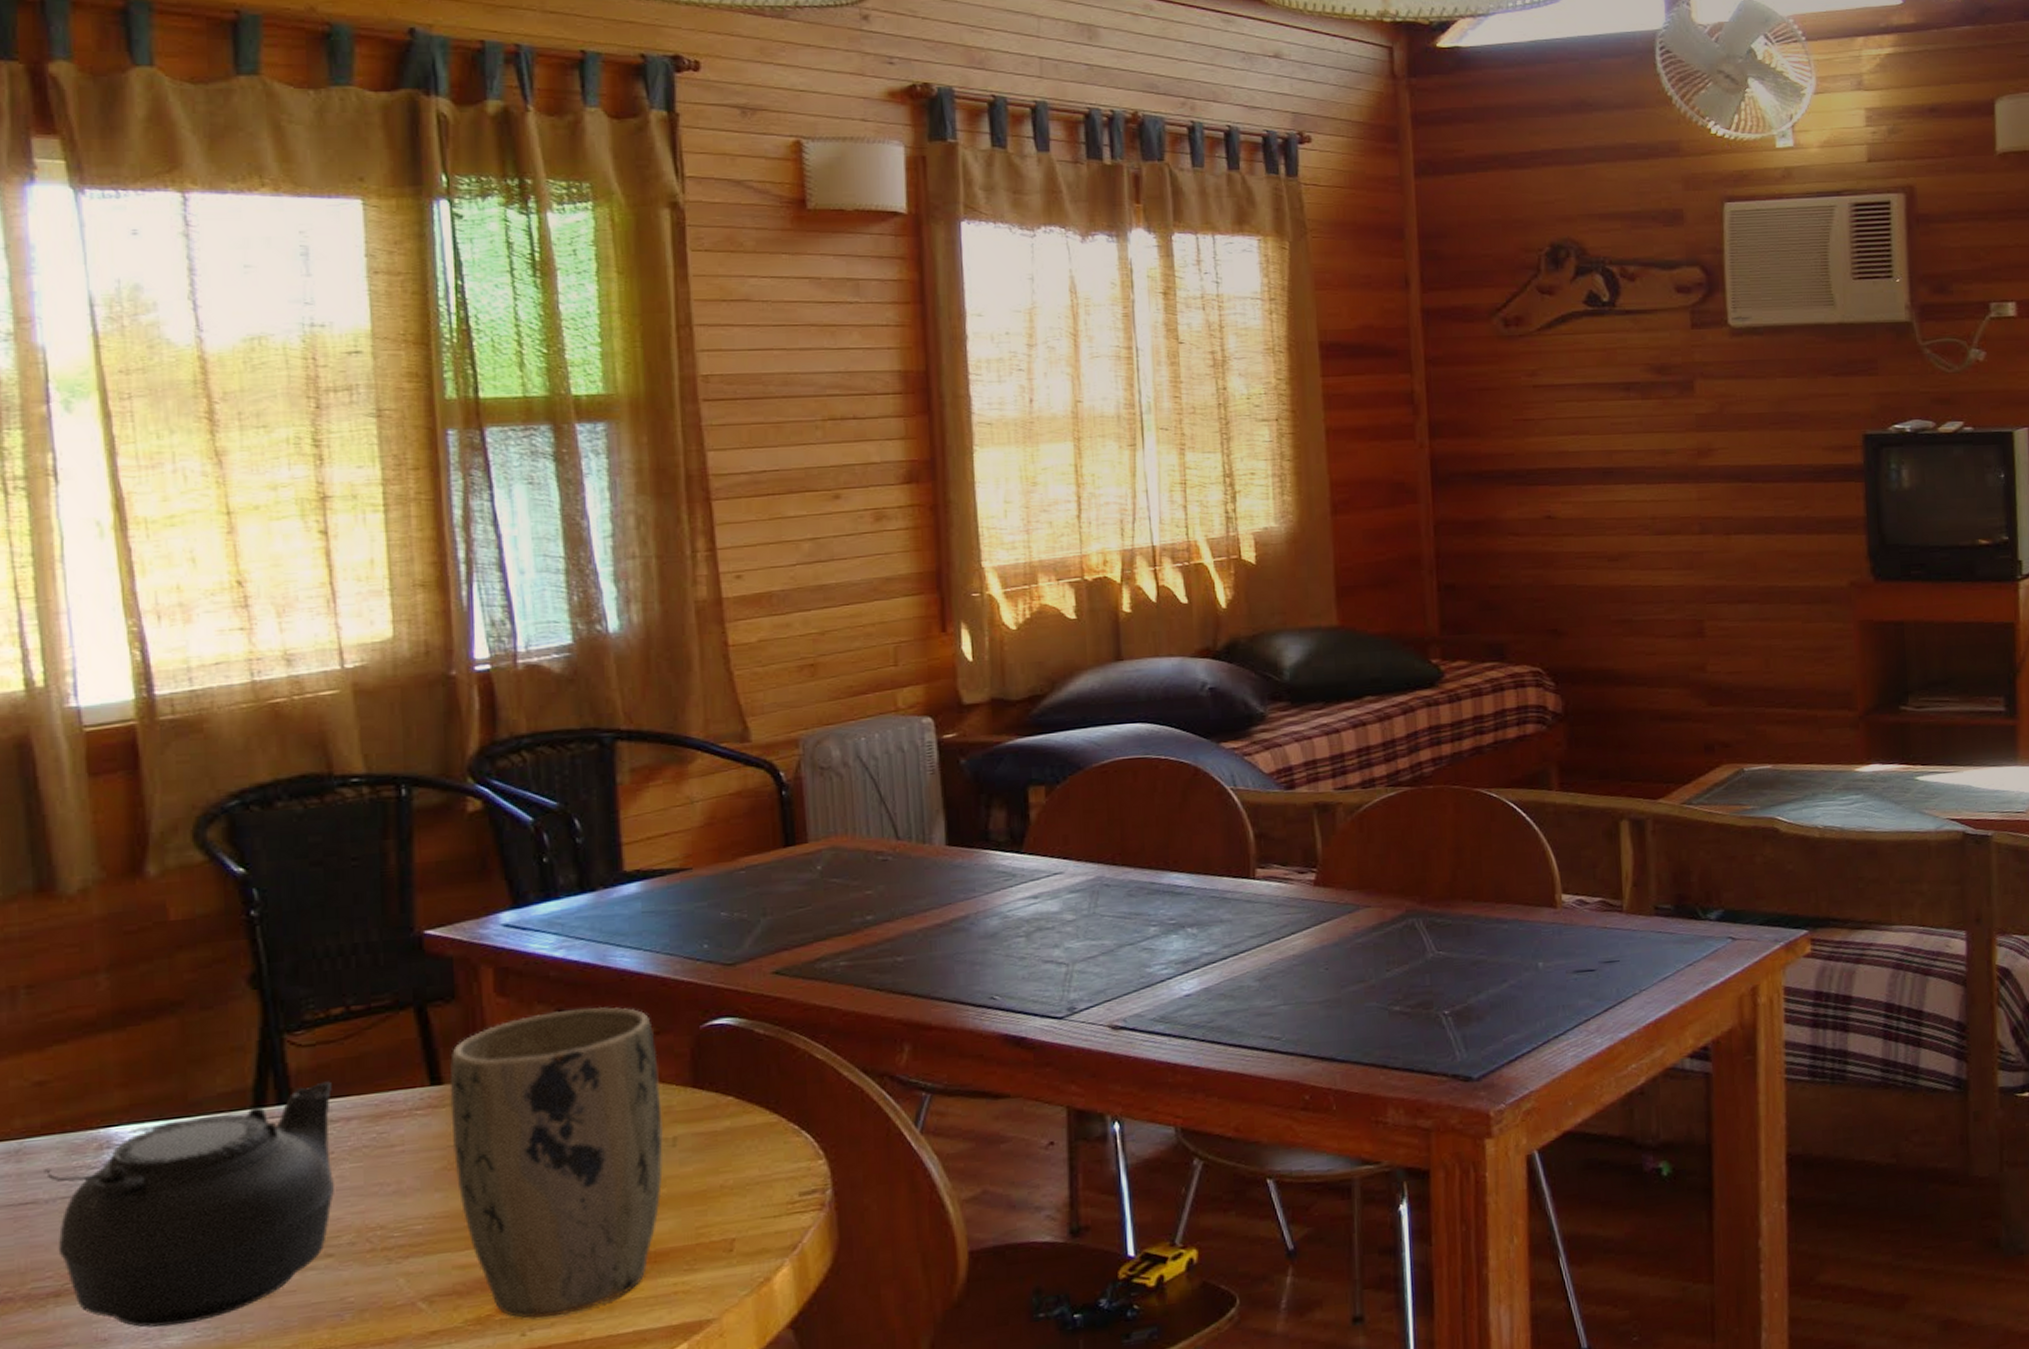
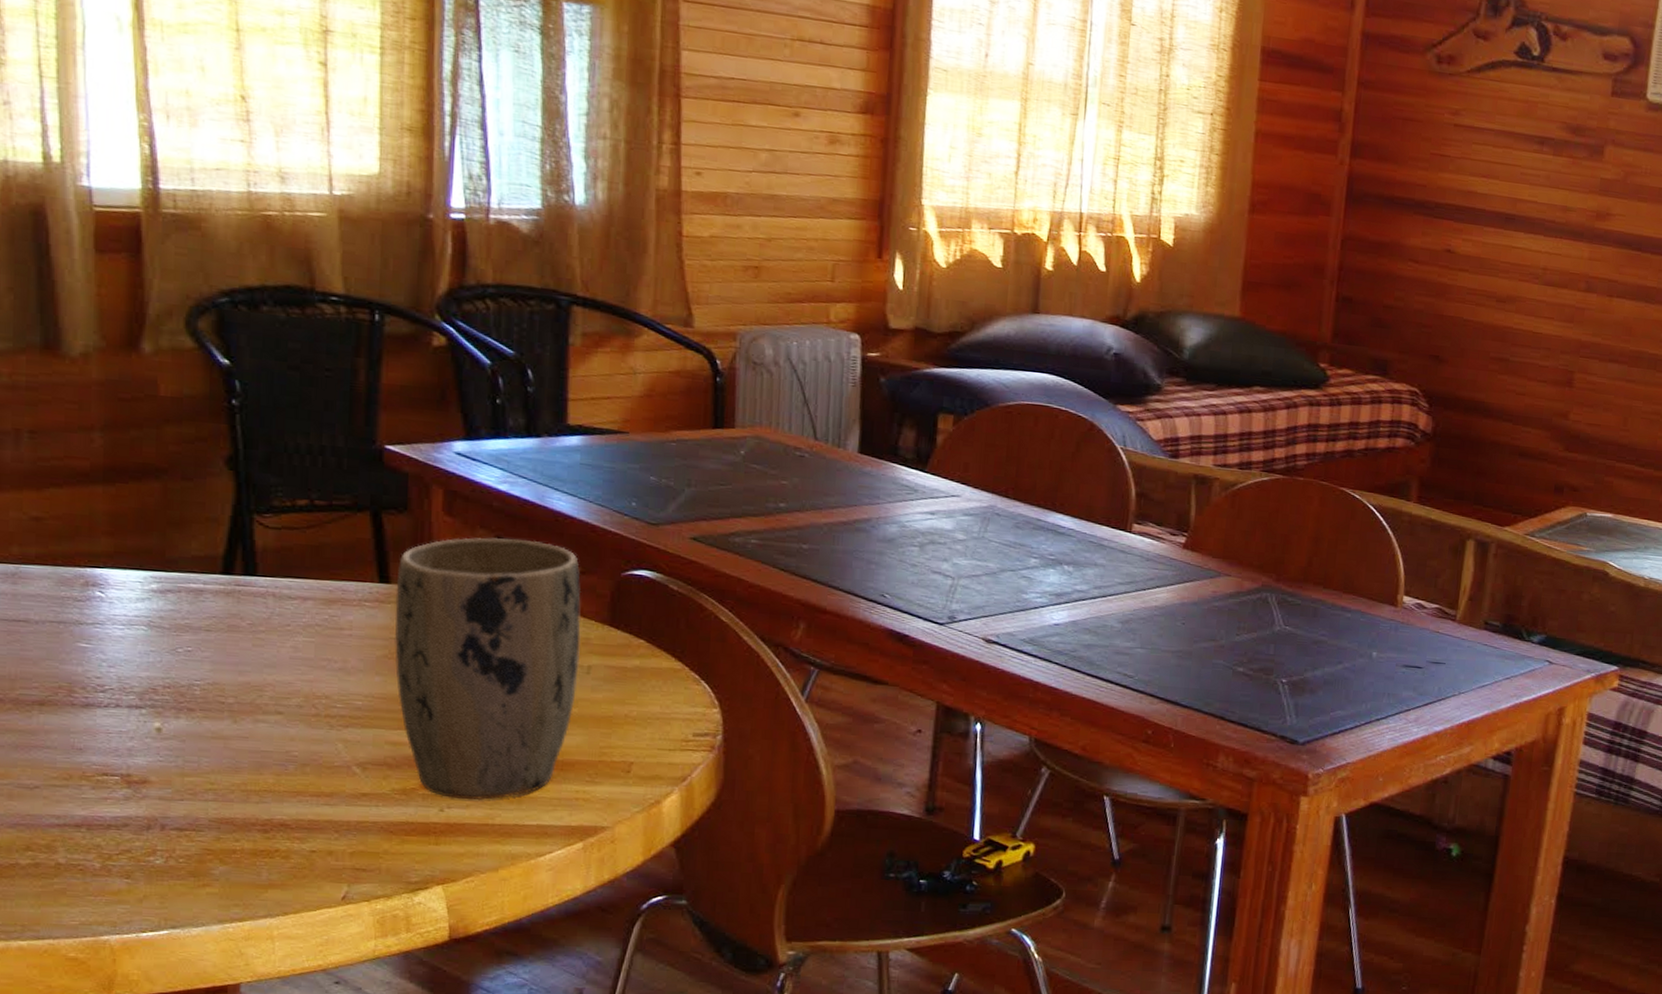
teapot: present [44,1081,335,1328] -> none [36,562,293,749]

